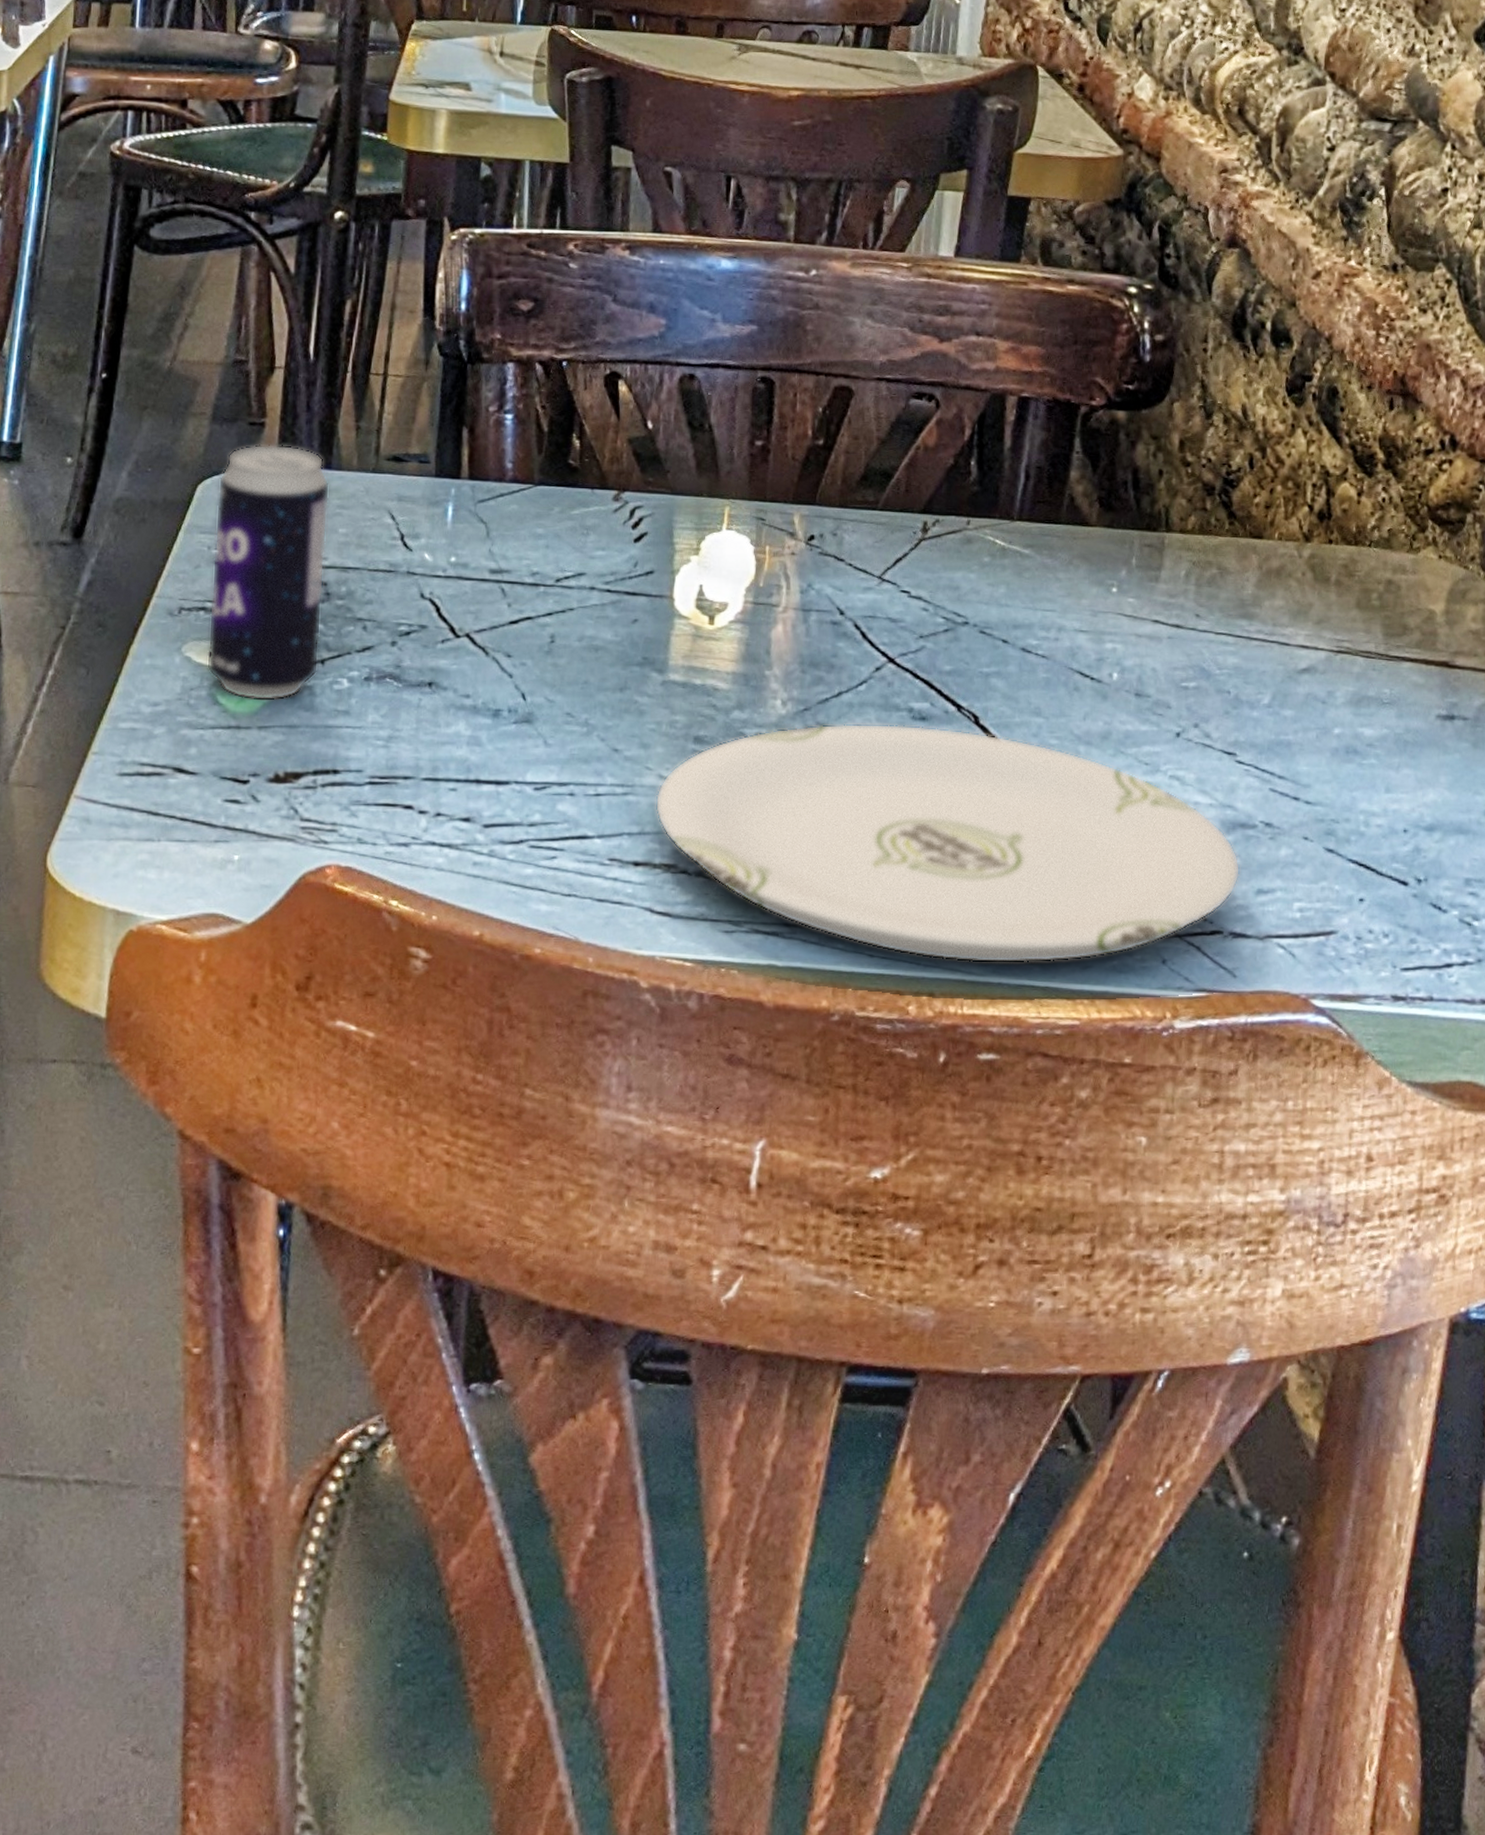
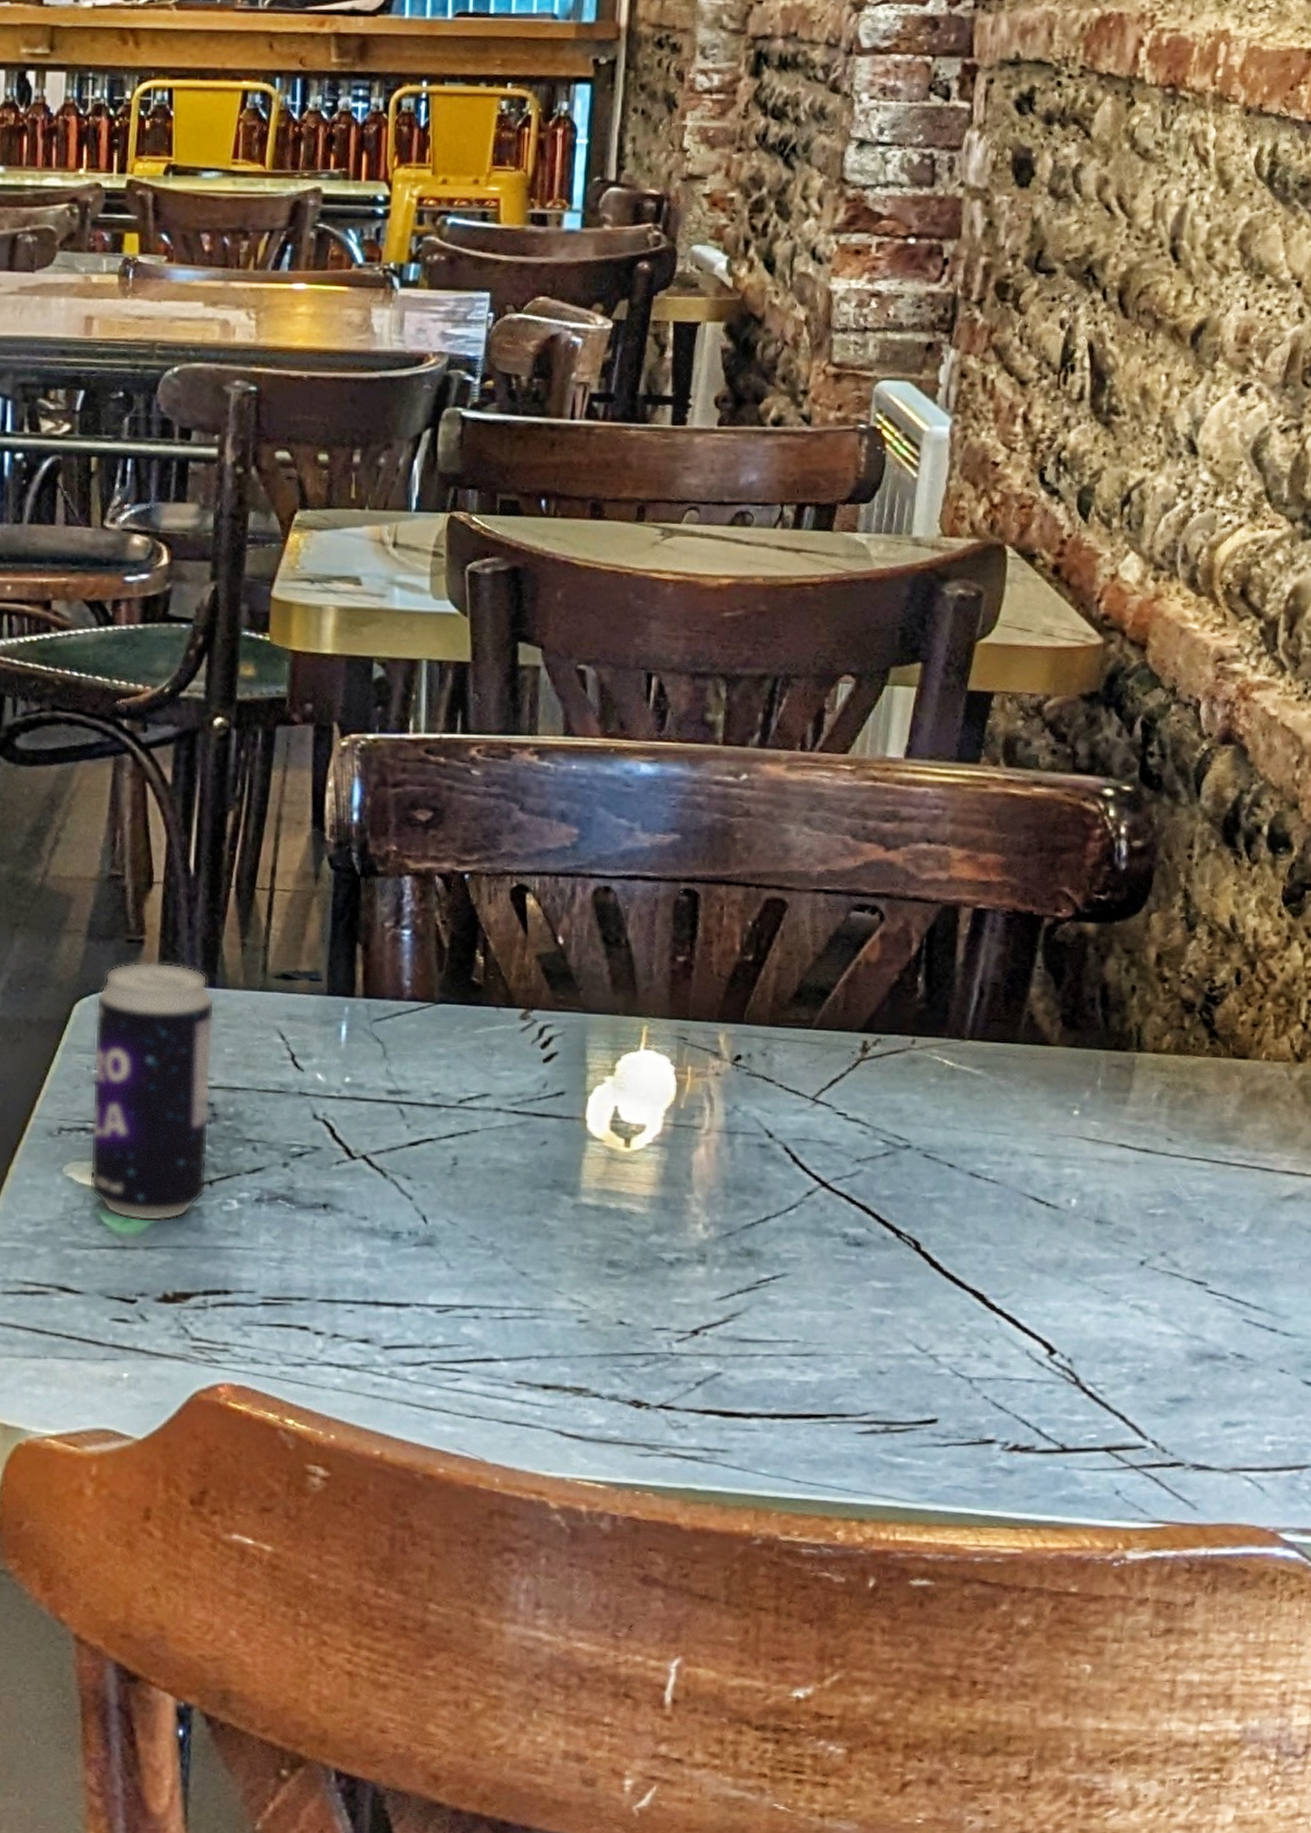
plate: present [655,723,1241,963] -> none [565,1248,1207,1492]

